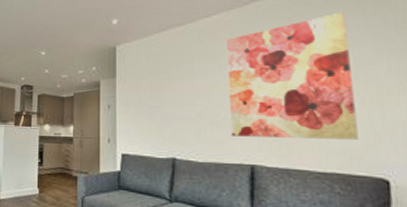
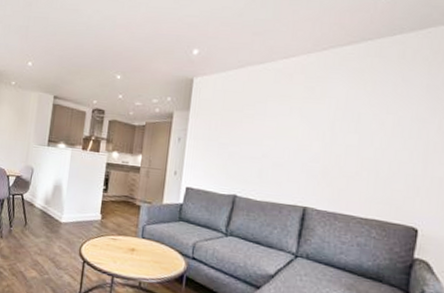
wall art: present [226,12,359,140] -> none [290,68,412,191]

